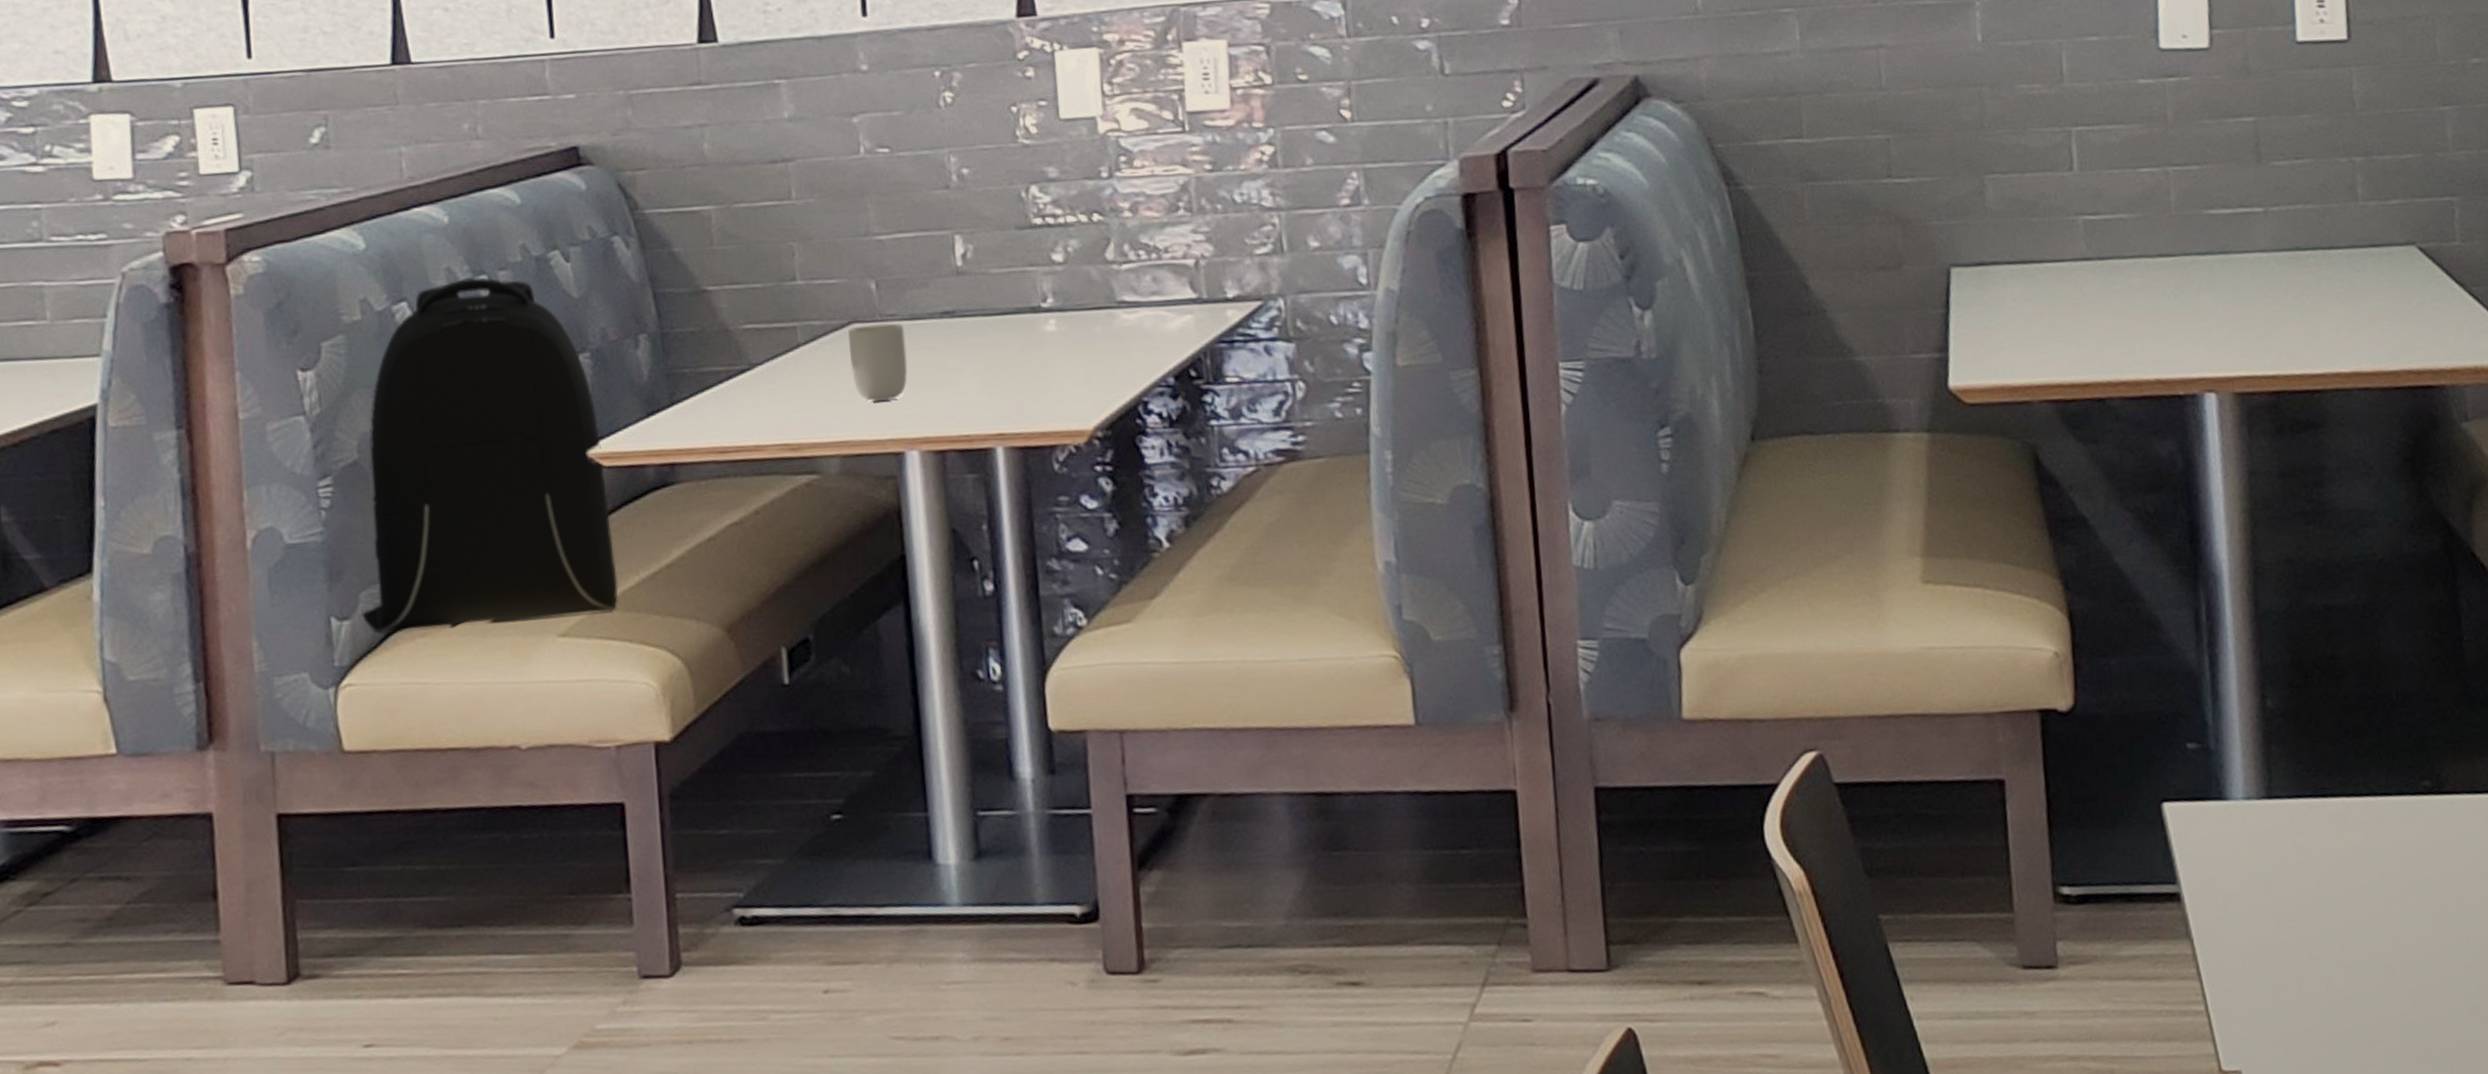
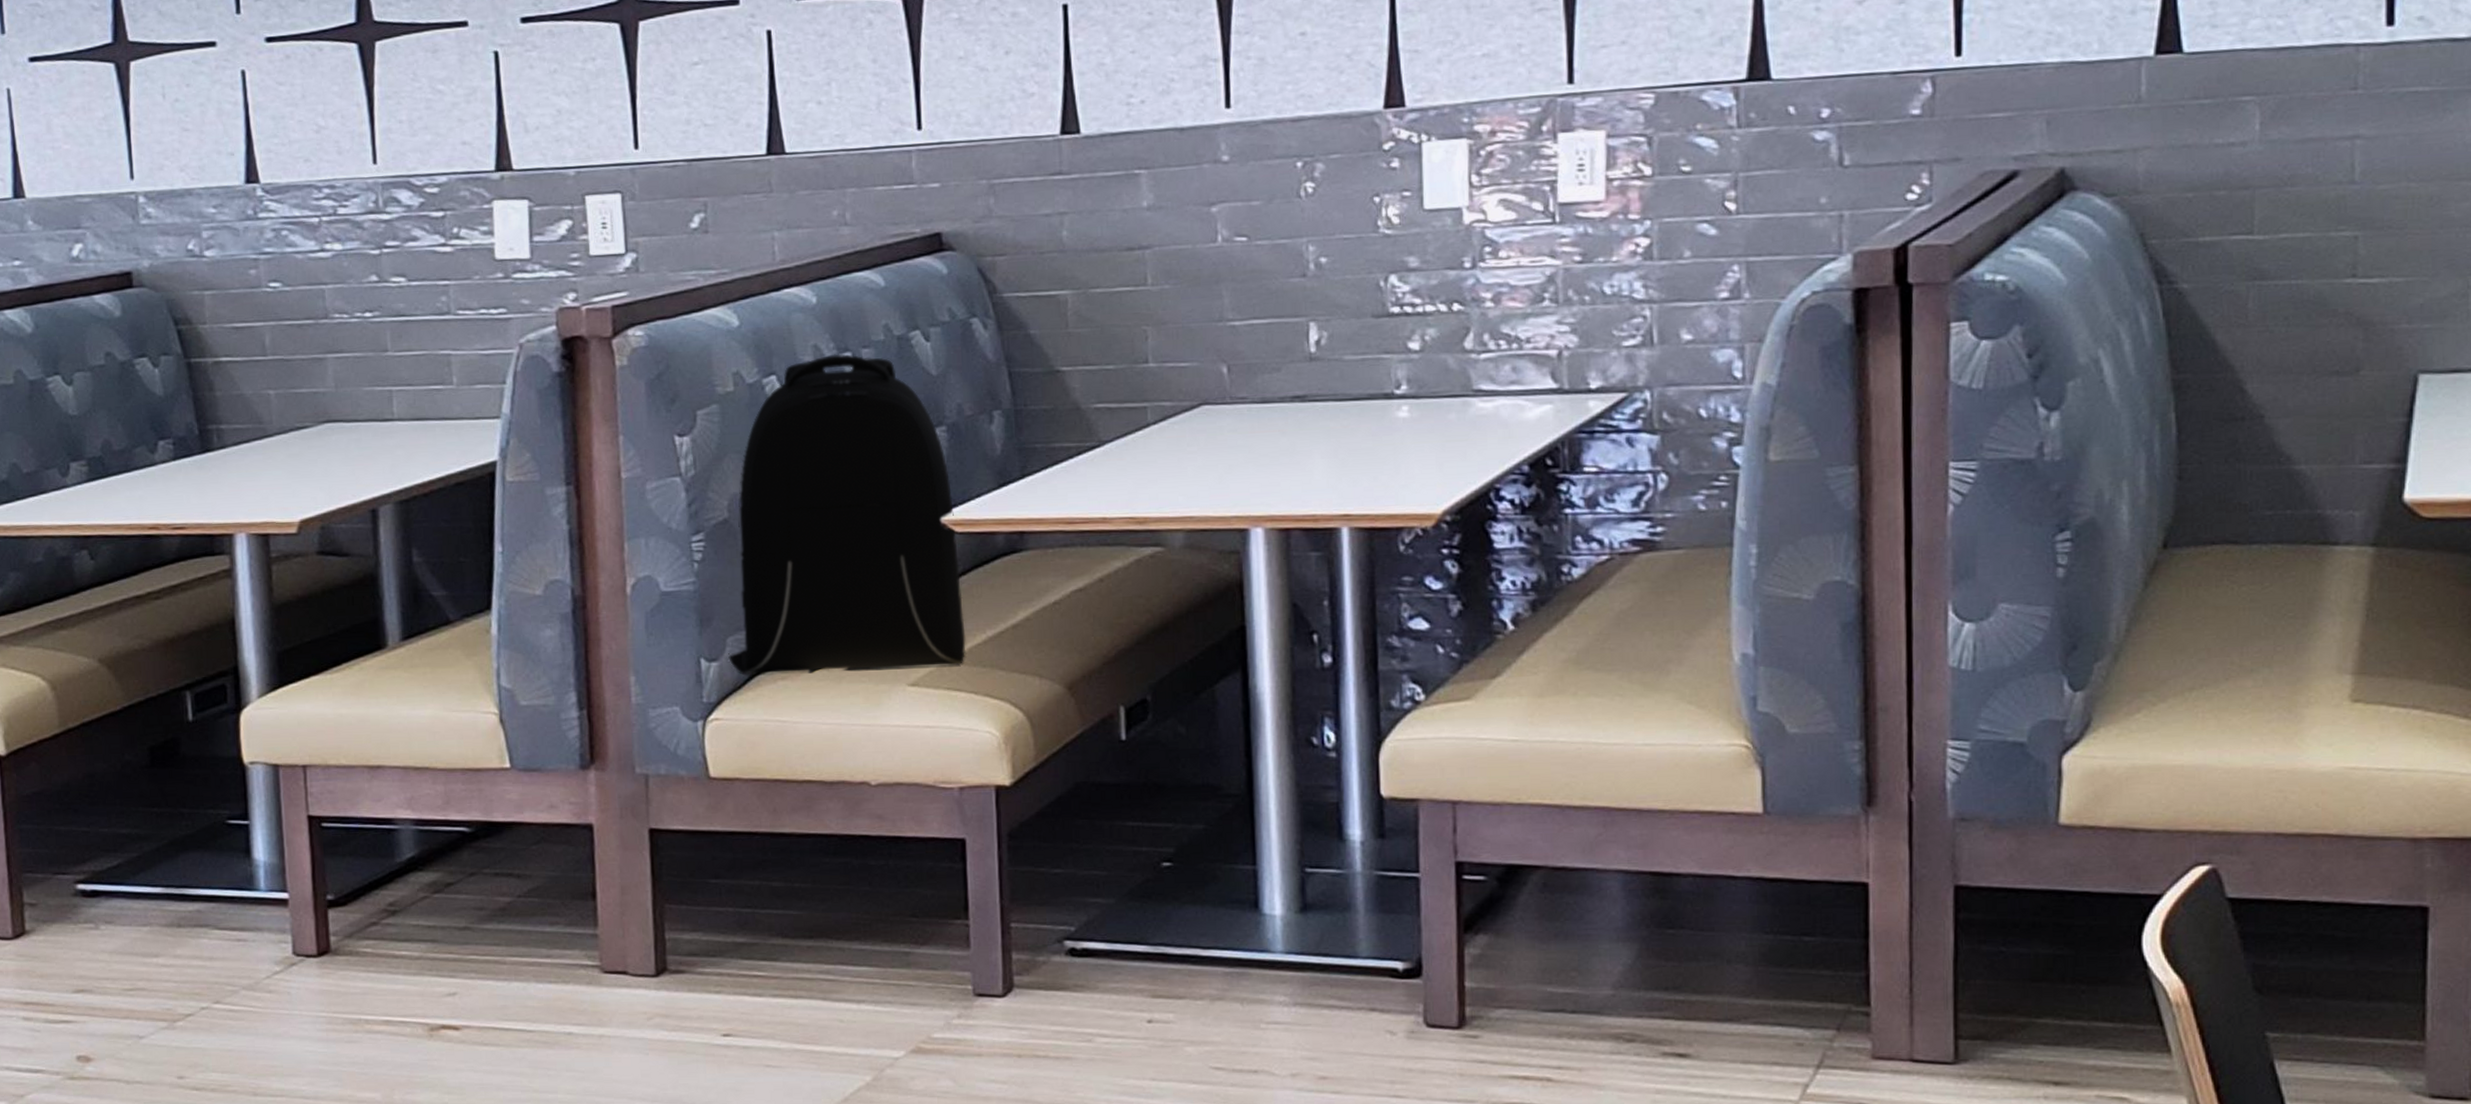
cup: present [848,323,908,401] -> none [1197,406,1256,480]

